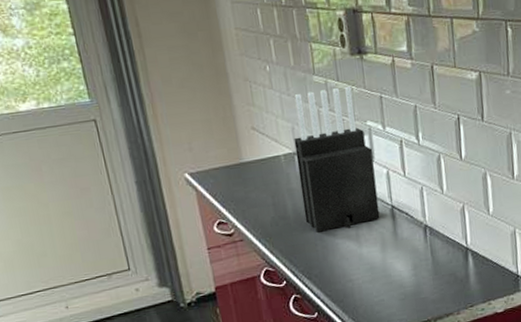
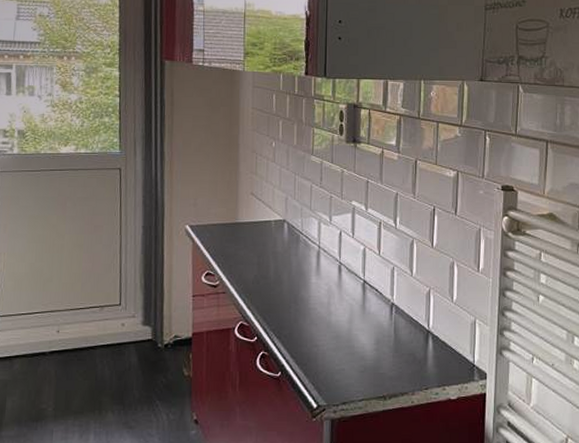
knife block: present [294,86,380,233] -> none [284,168,354,296]

